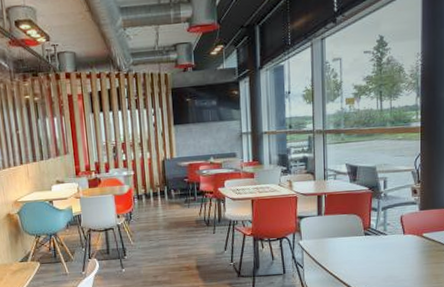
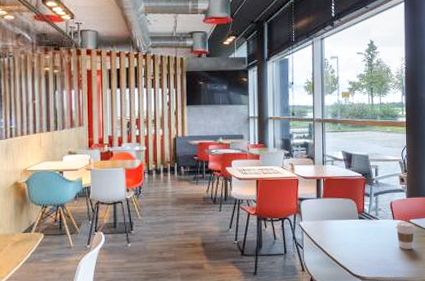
coffee cup: none [406,236,430,265] -> present [395,222,416,249]

